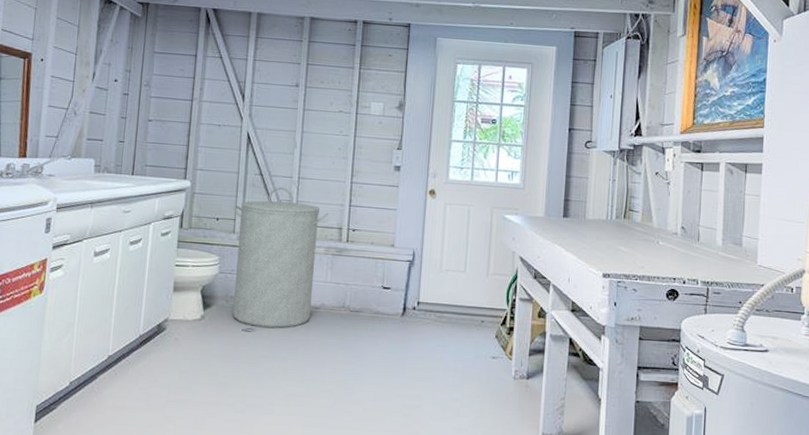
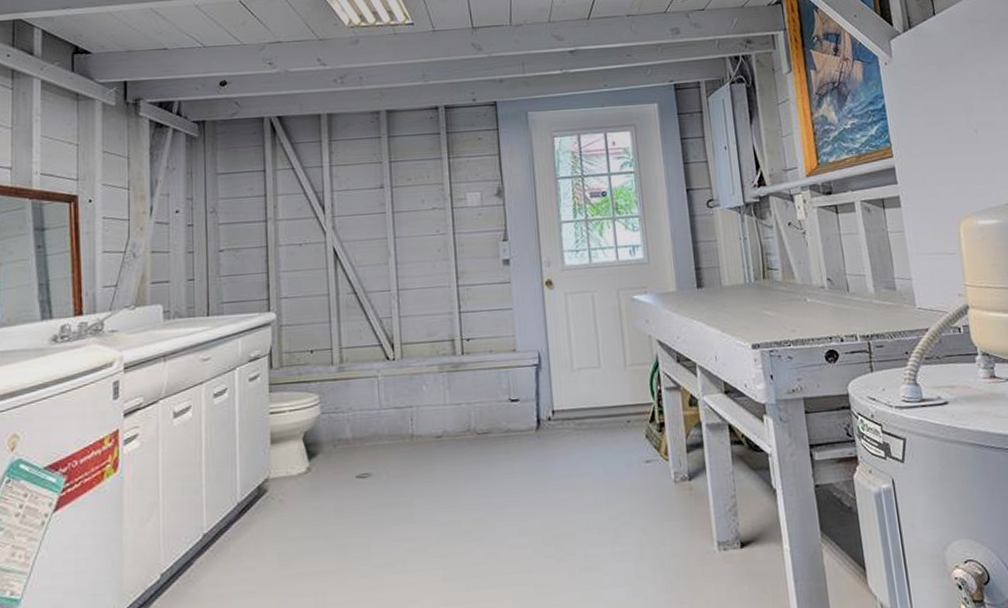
laundry hamper: present [233,187,329,328] -> none [327,303,437,471]

